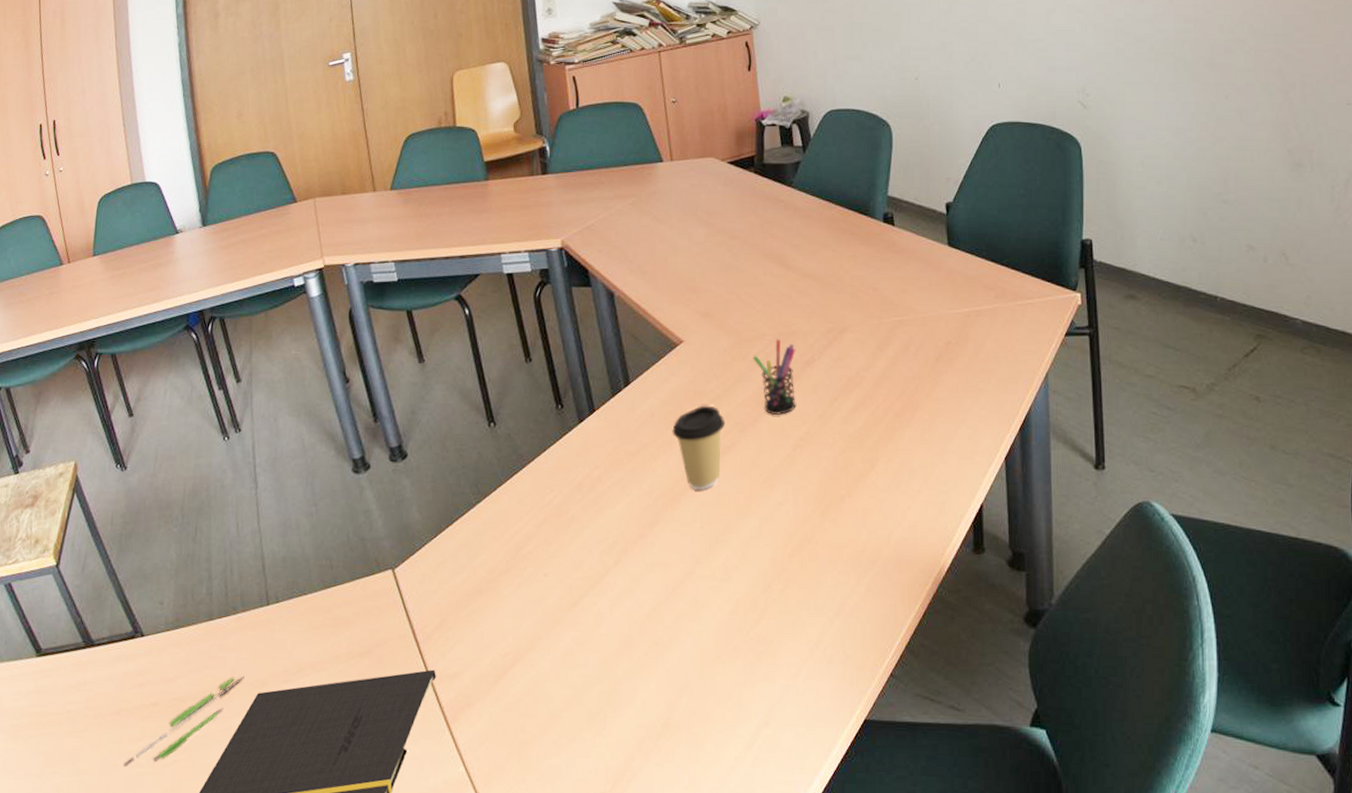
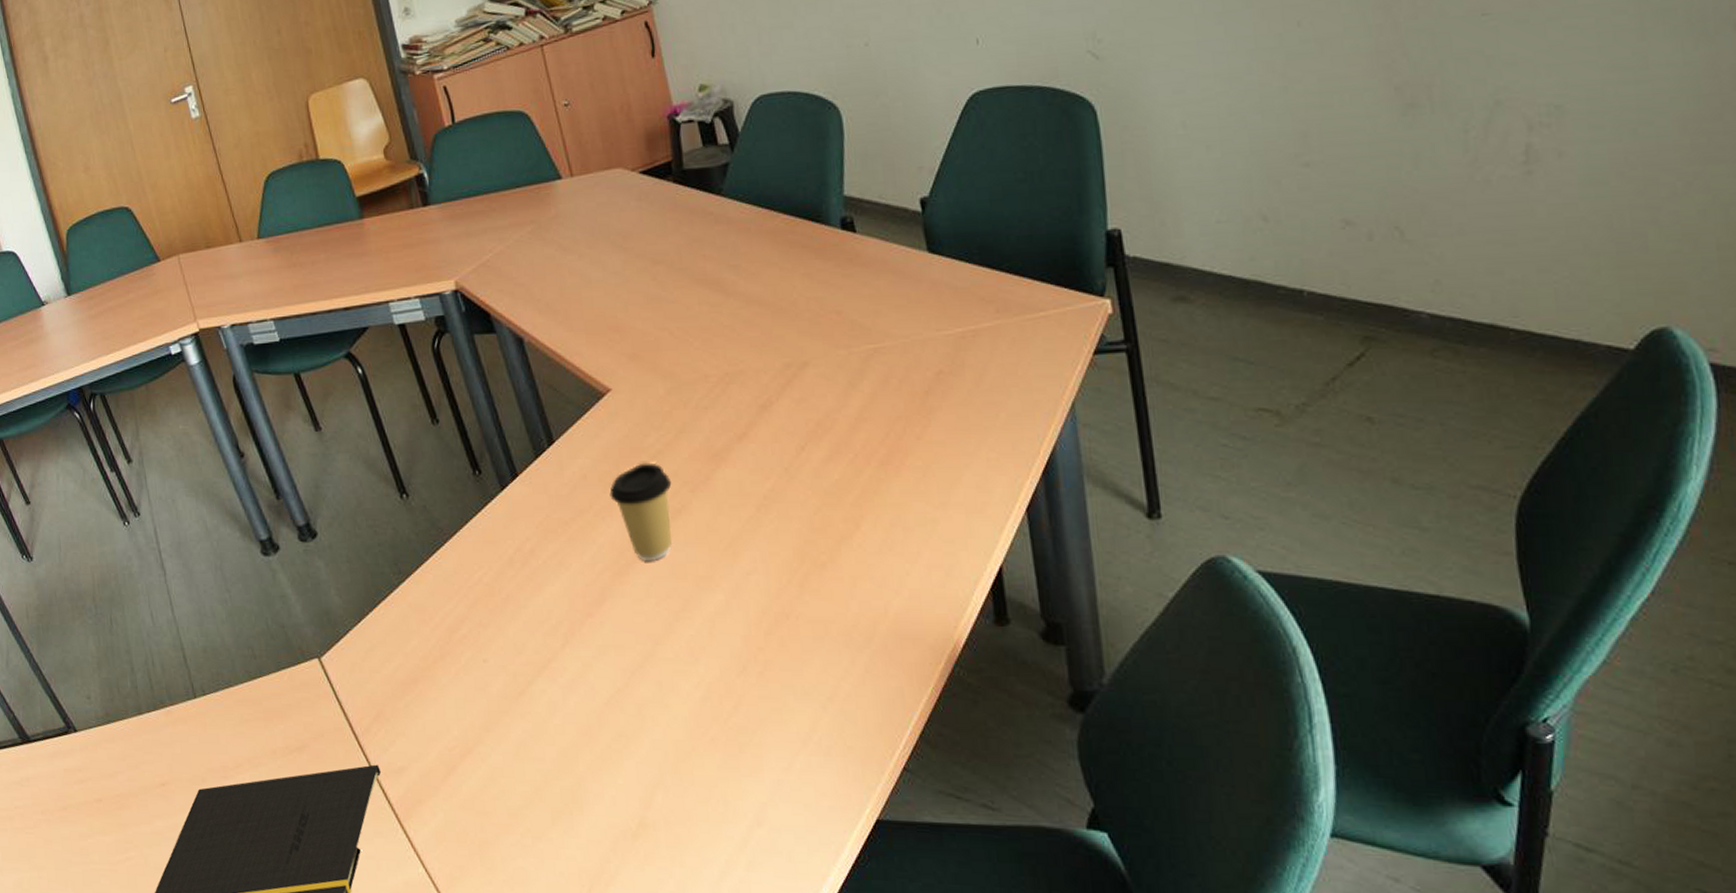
pen: present [123,676,244,767] -> none [77,771,183,863]
pen holder: present [752,339,796,416] -> none [695,380,755,471]

